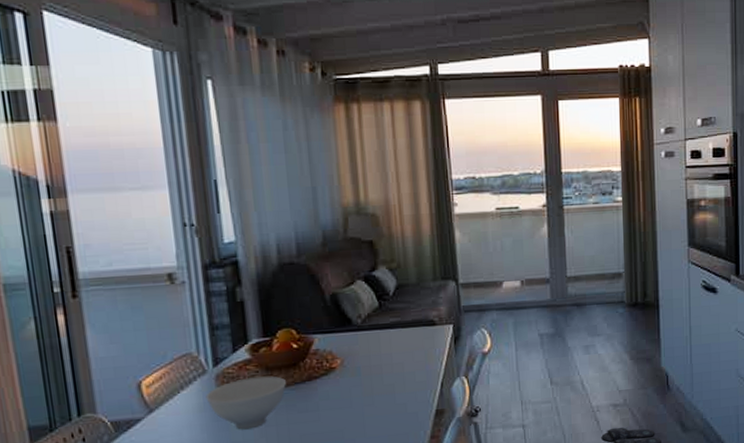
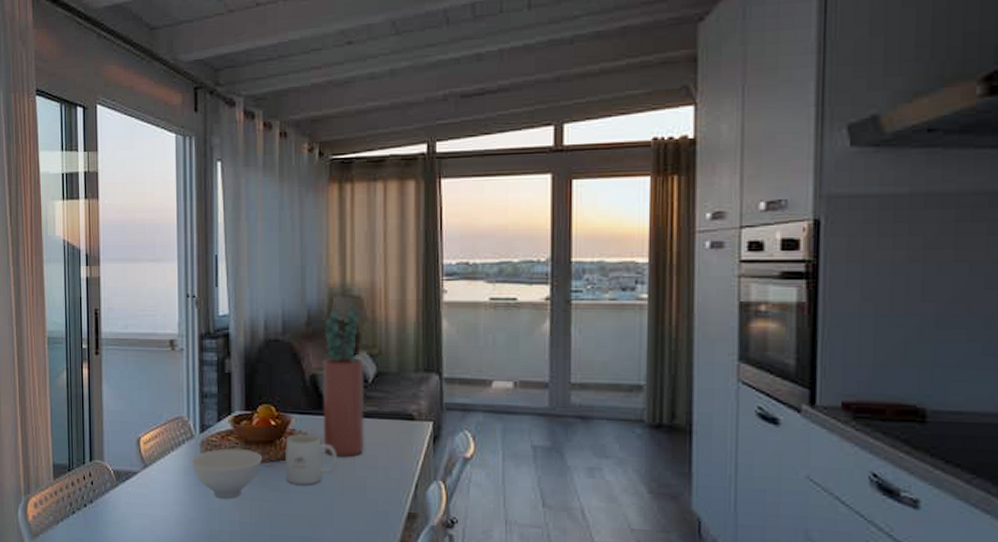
mug: none [310,351,365,402] -> present [285,433,338,485]
vase: none [340,214,391,370] -> present [321,296,365,457]

